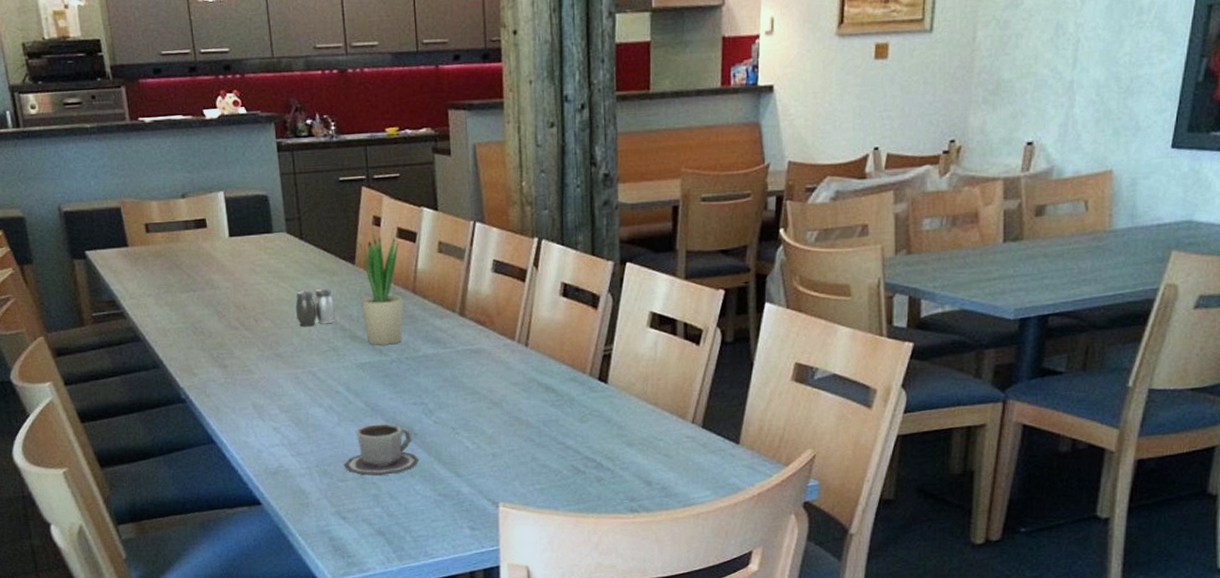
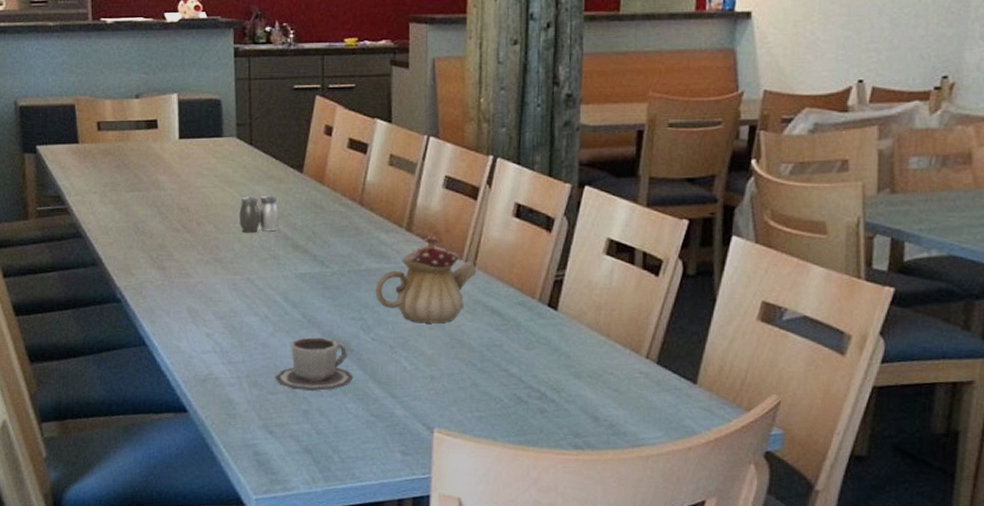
potted plant: present [360,222,404,345] -> none [306,131,349,256]
teapot: none [434,319,530,404] -> present [375,235,477,324]

